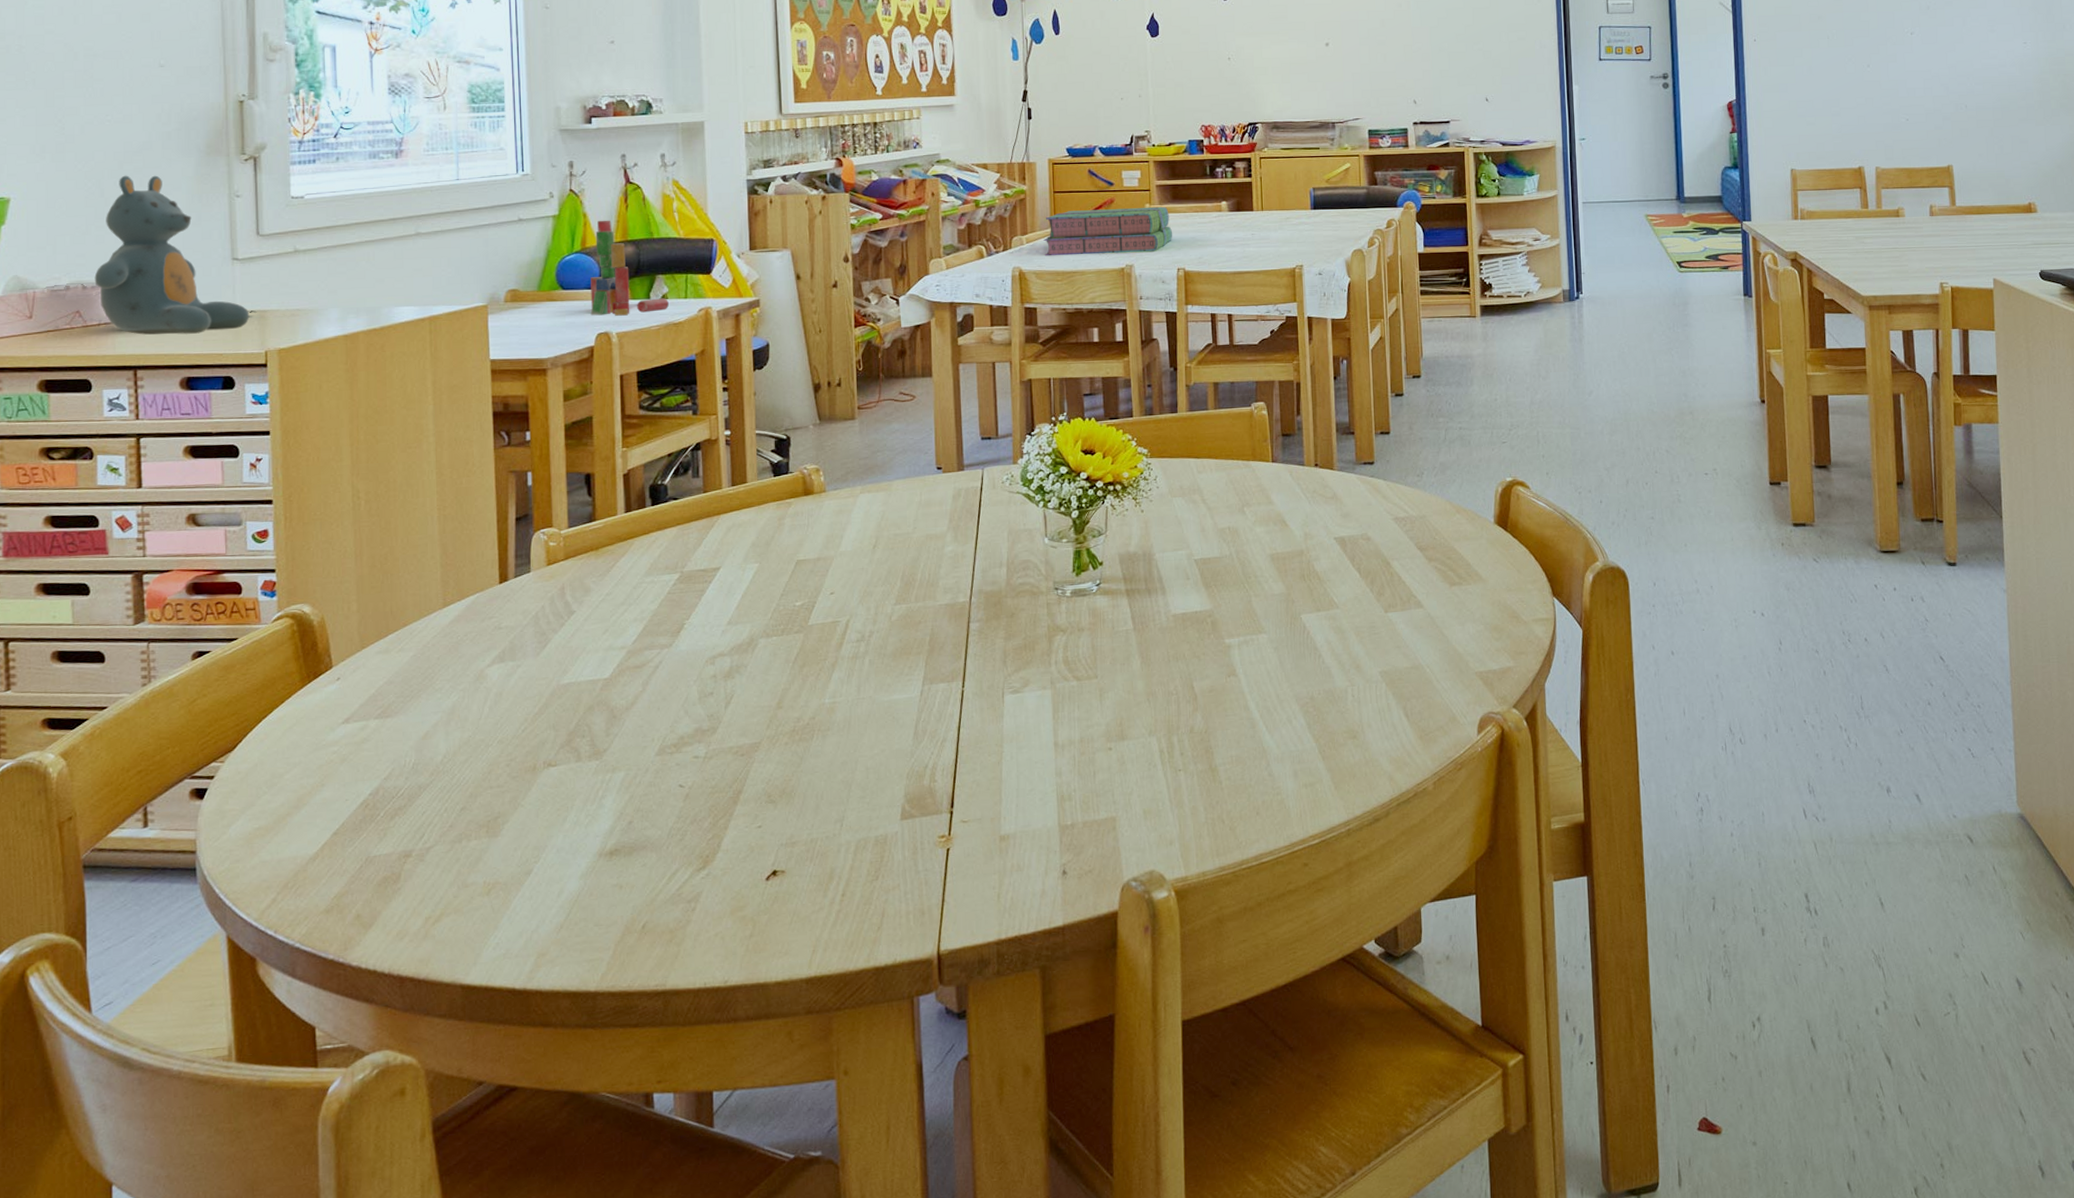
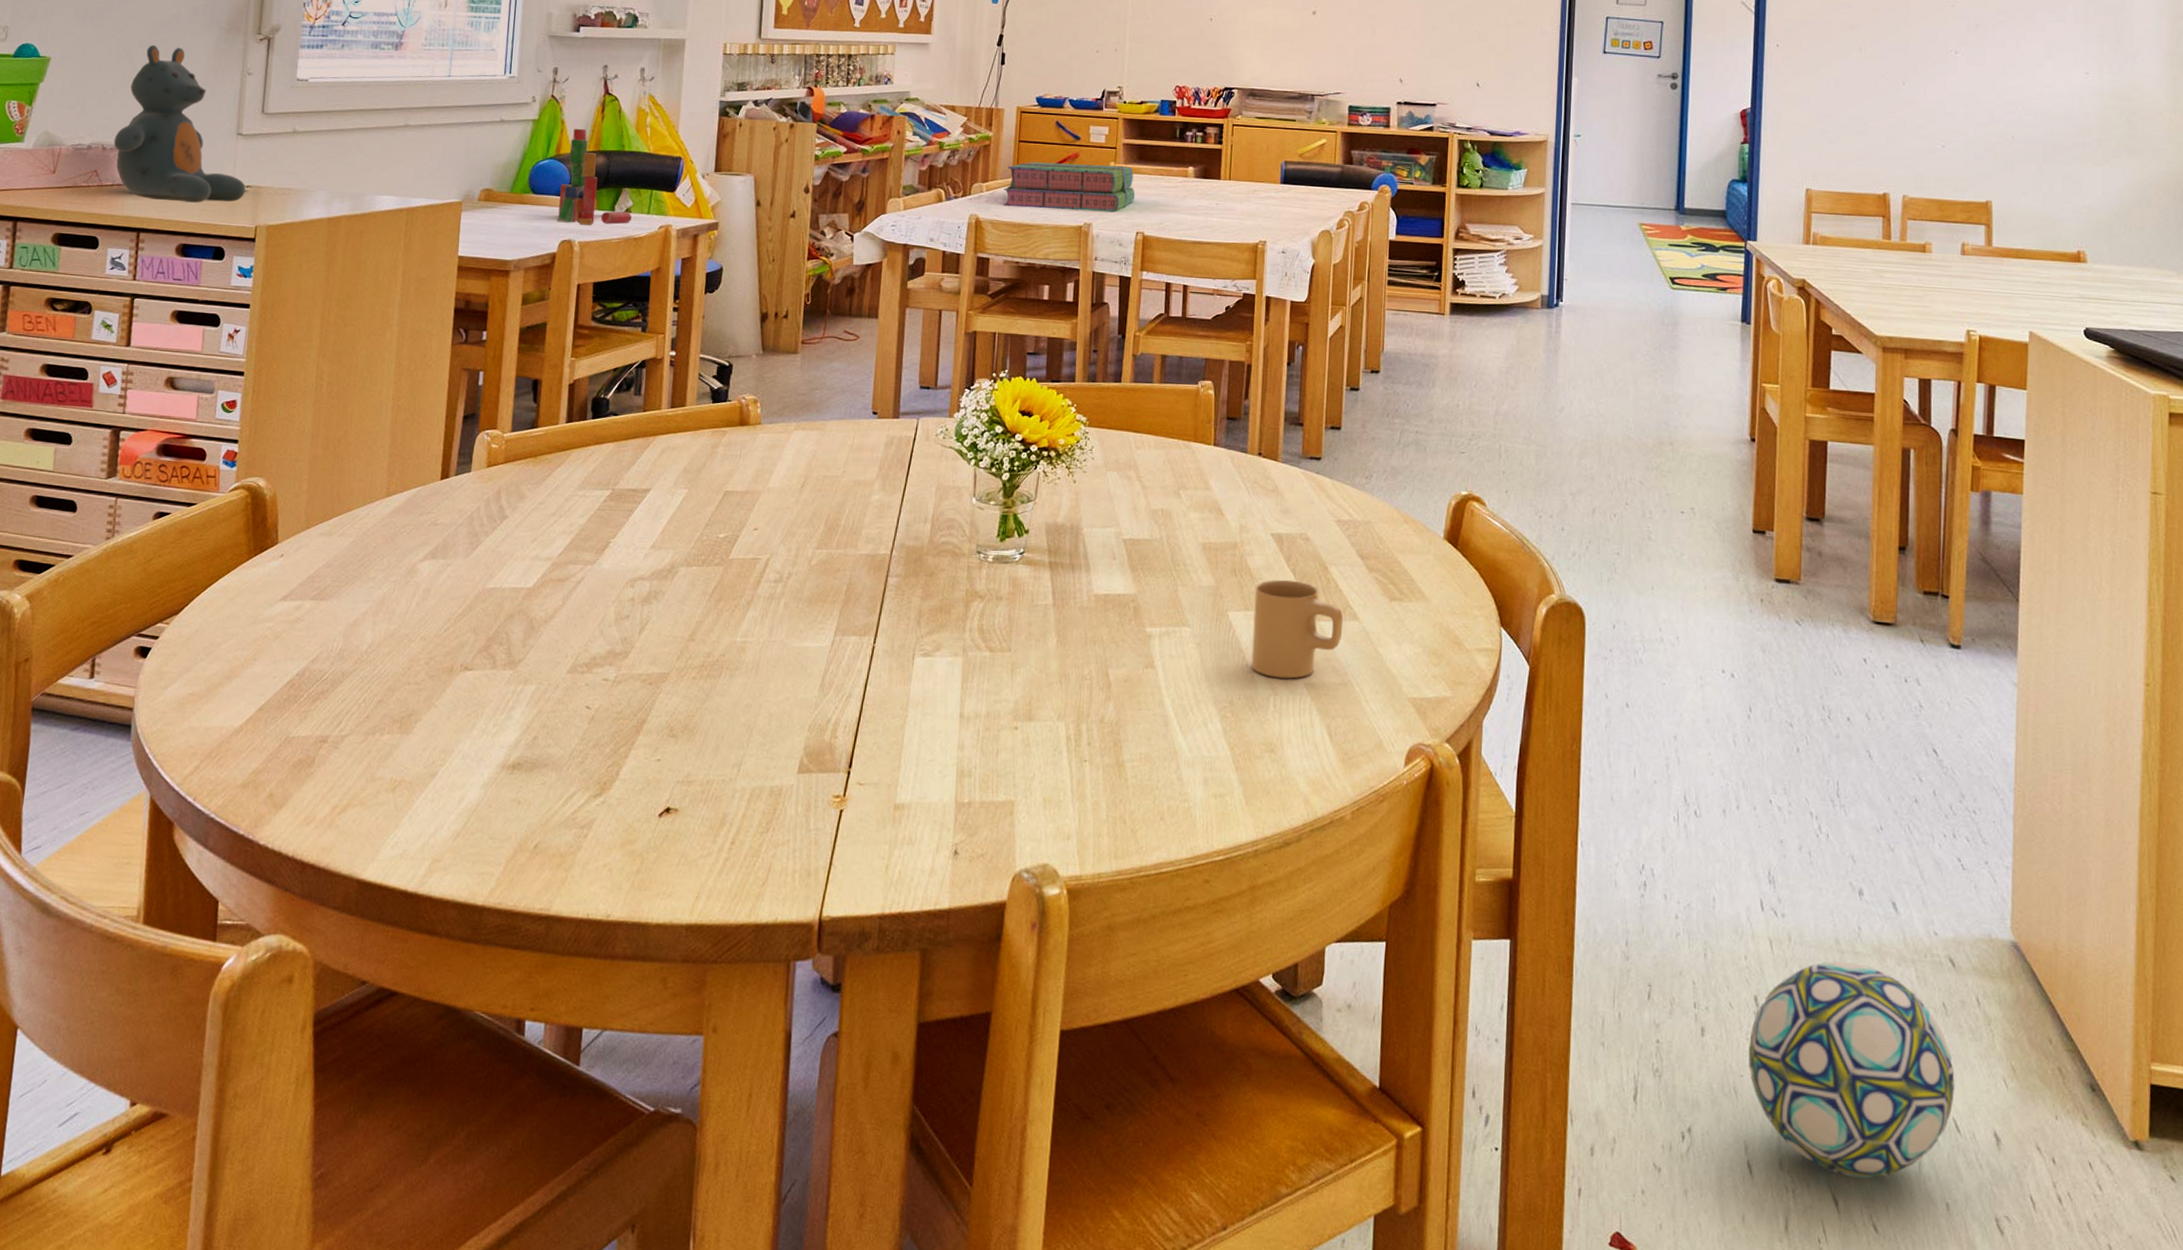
cup: none [1324,578,1410,670] -> present [1251,579,1344,679]
ball: none [1804,852,1981,1037] -> present [1748,961,1955,1179]

